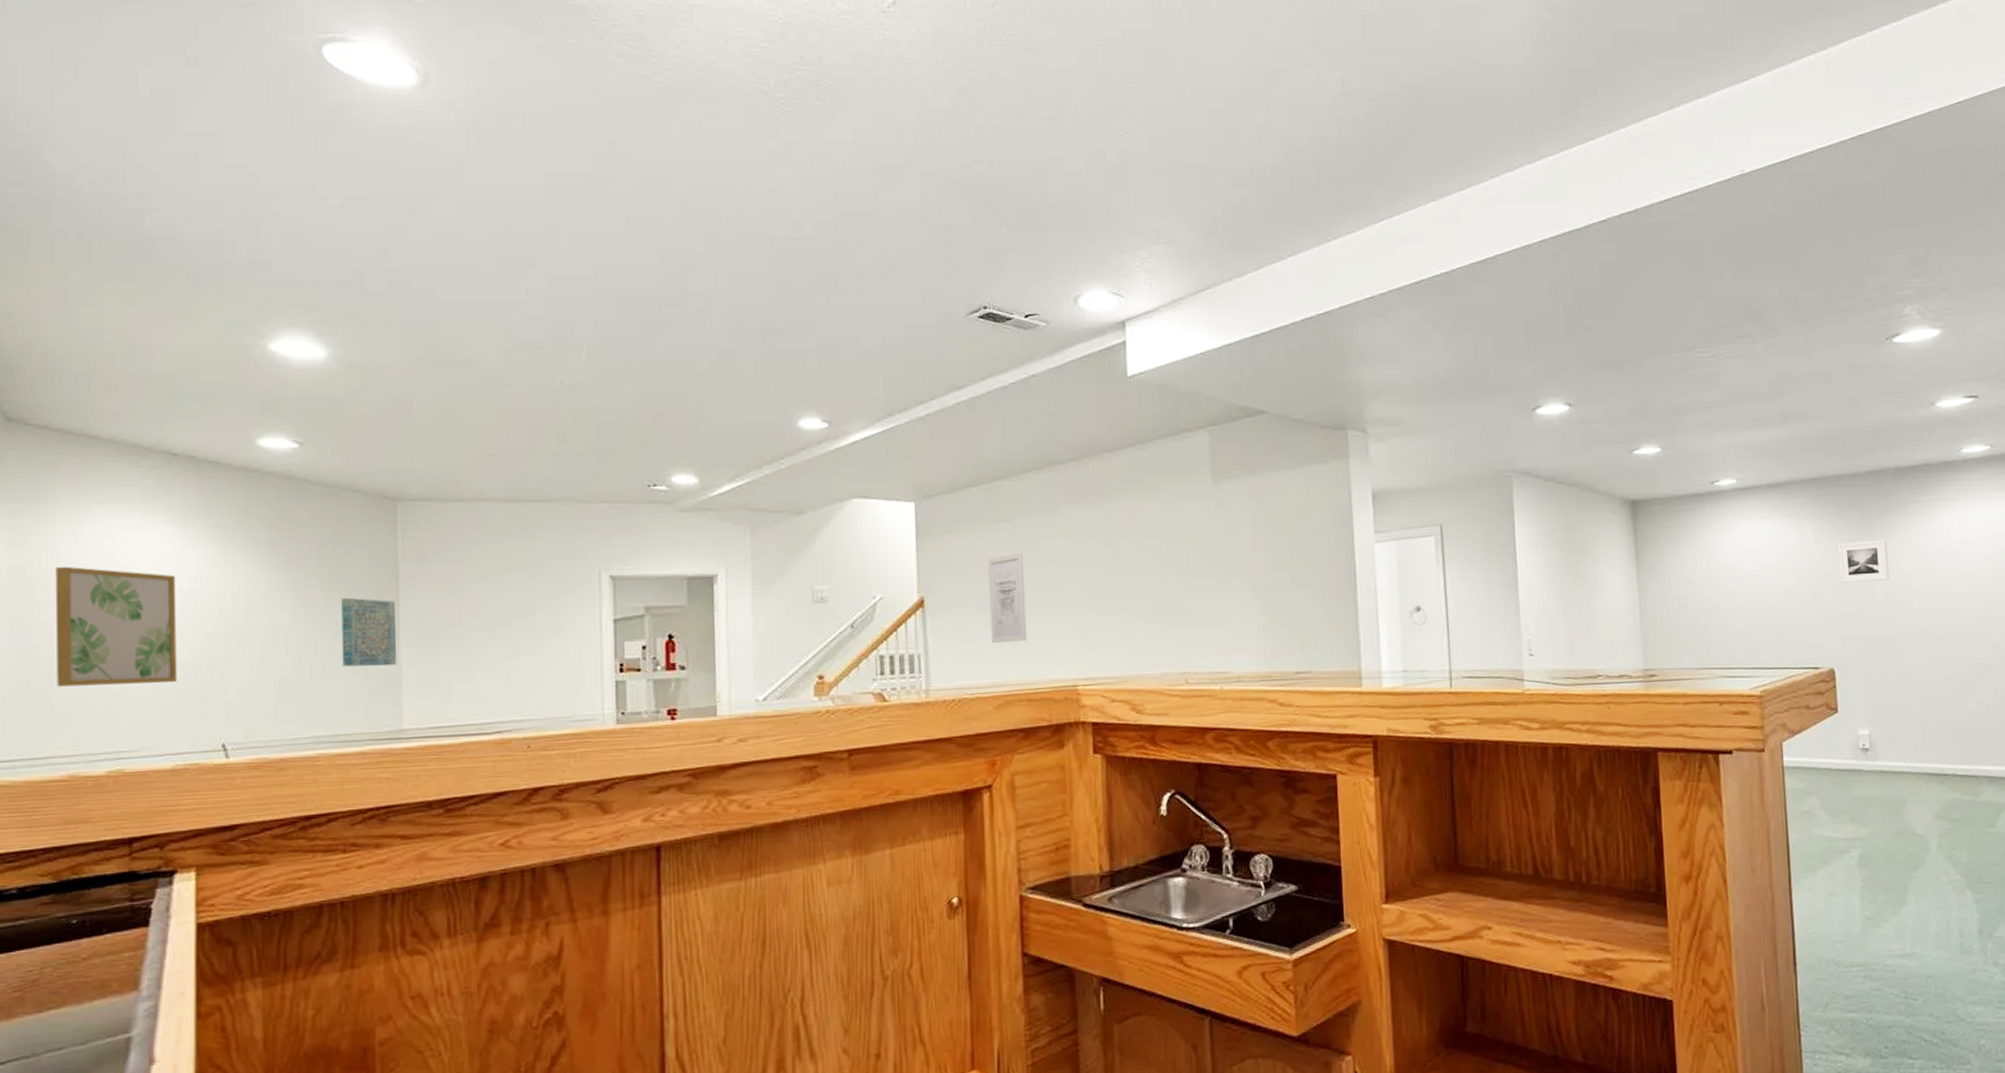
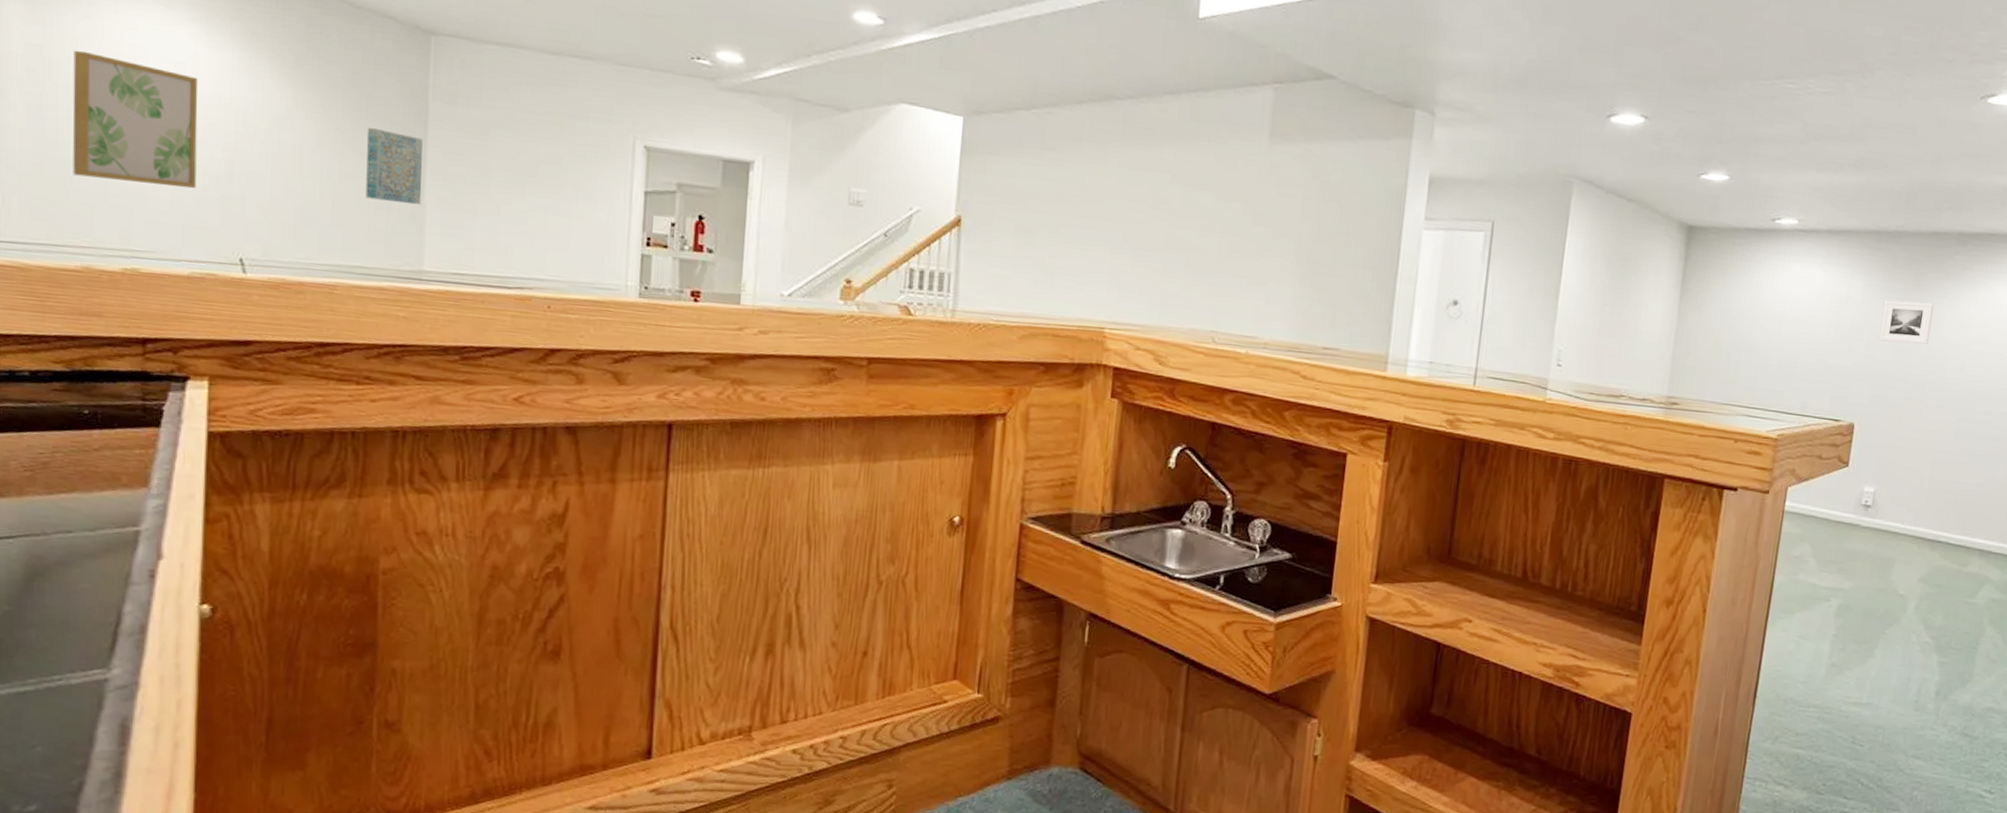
wall art: present [988,553,1027,643] -> none [1023,185,1067,276]

